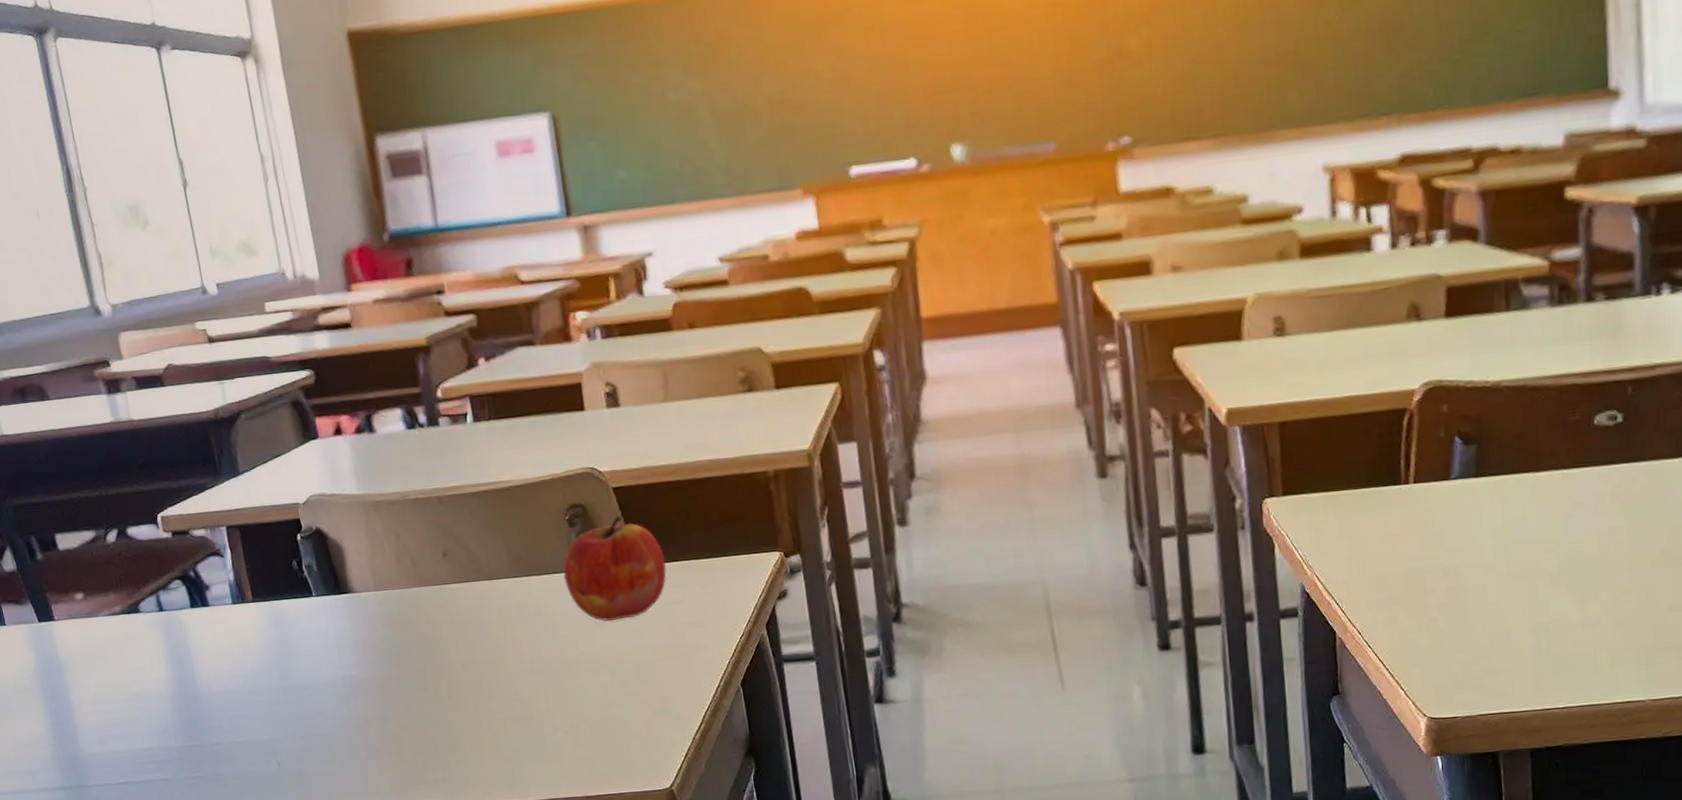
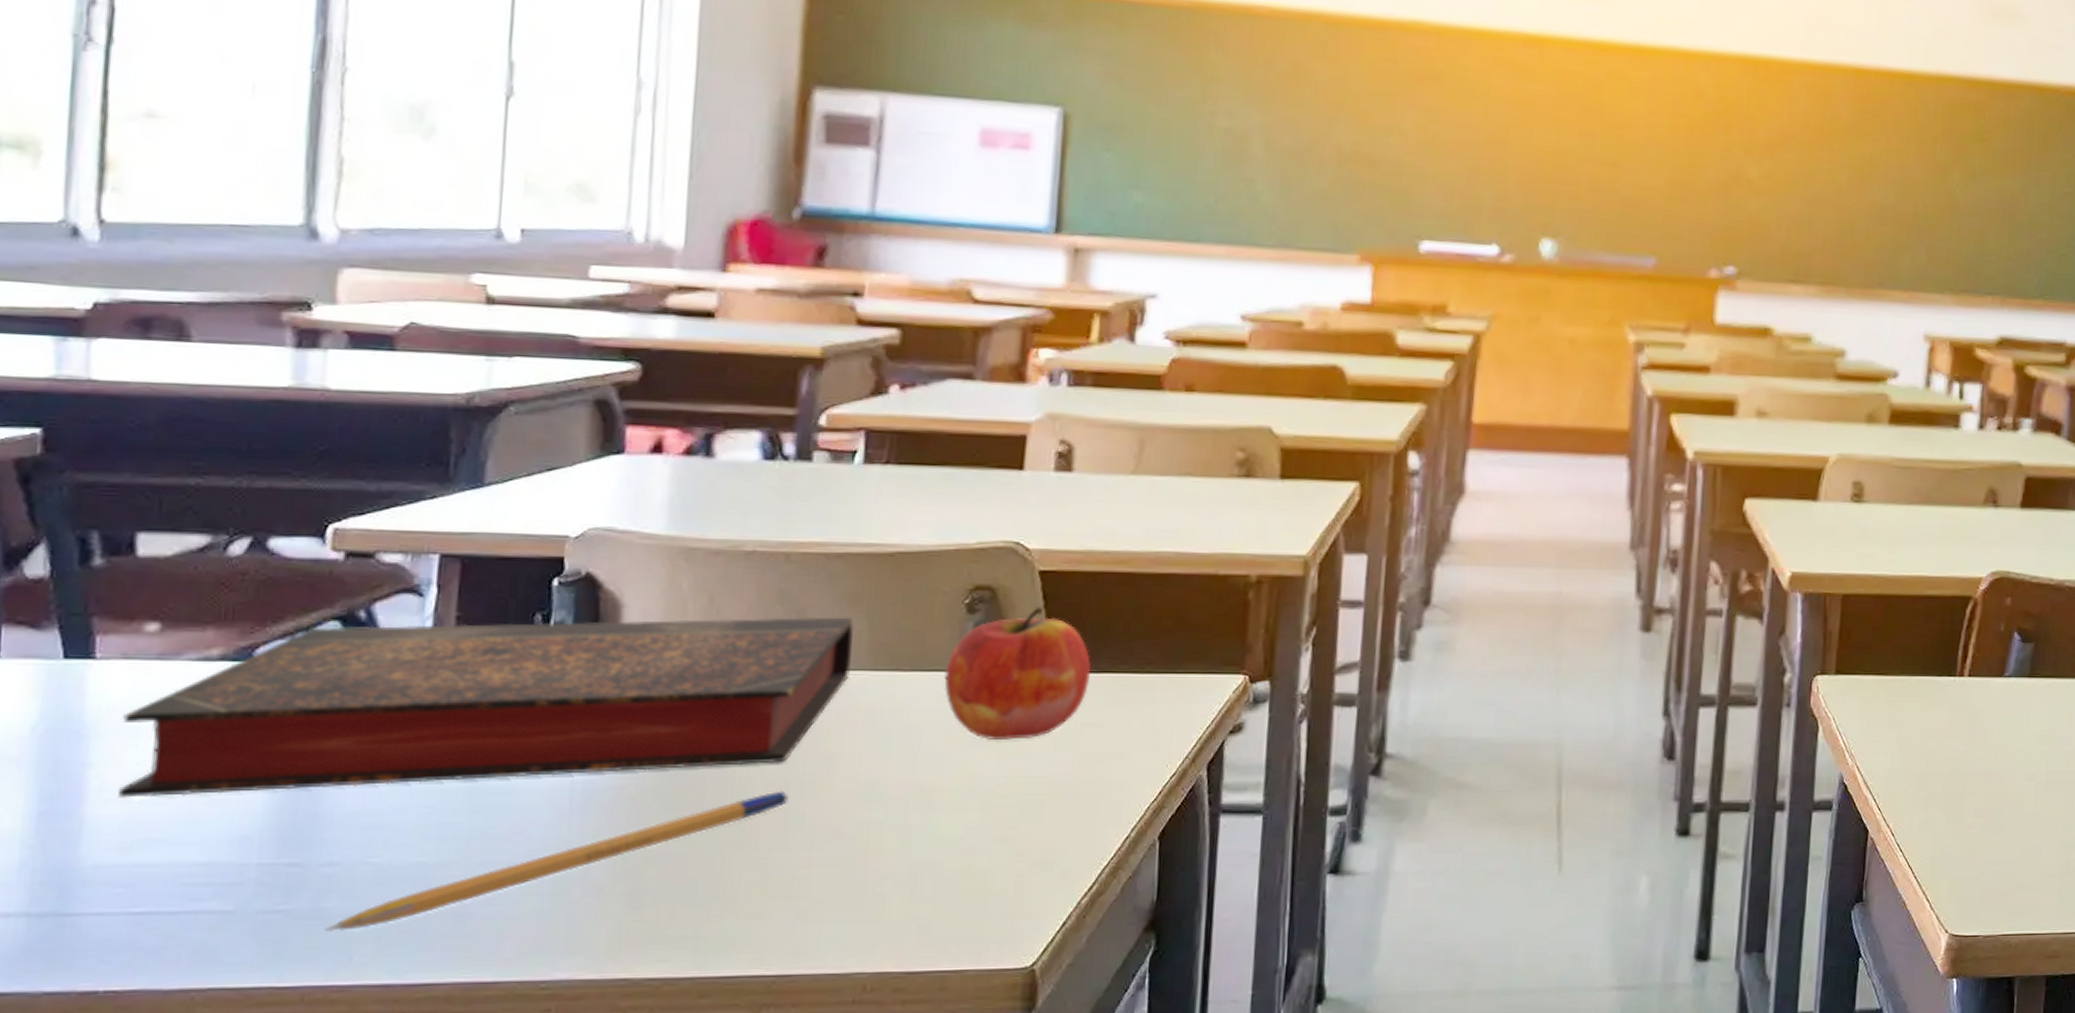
book: none [79,539,500,710] -> present [118,617,855,798]
pencil: none [223,671,480,790] -> present [324,791,788,933]

